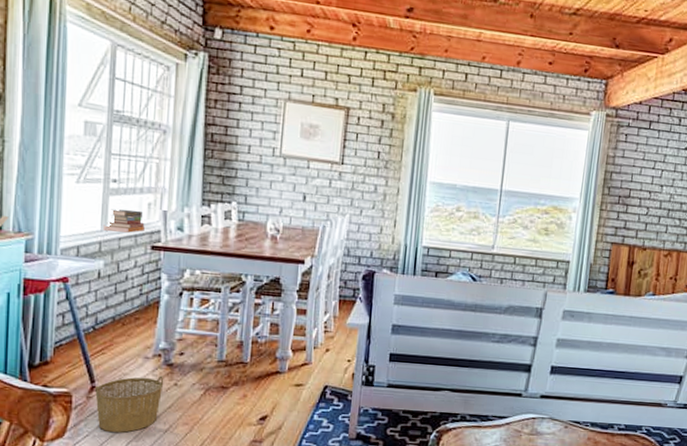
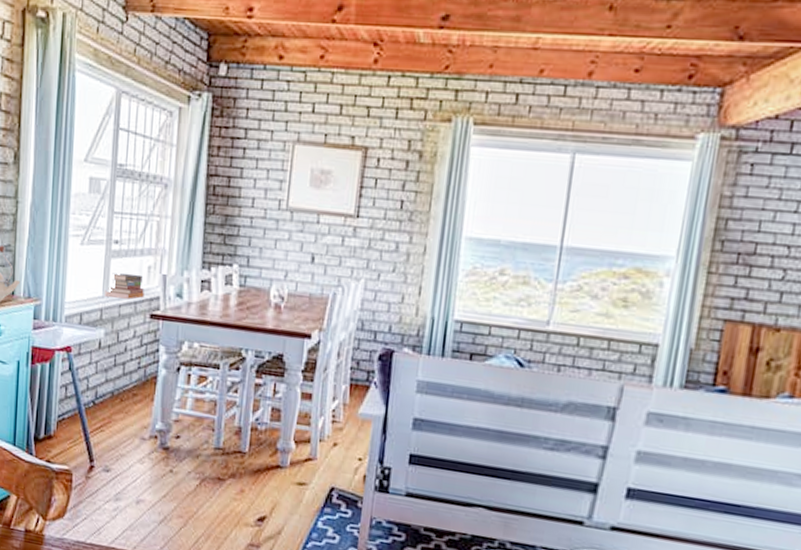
basket: present [94,375,164,433] -> none [92,459,160,520]

